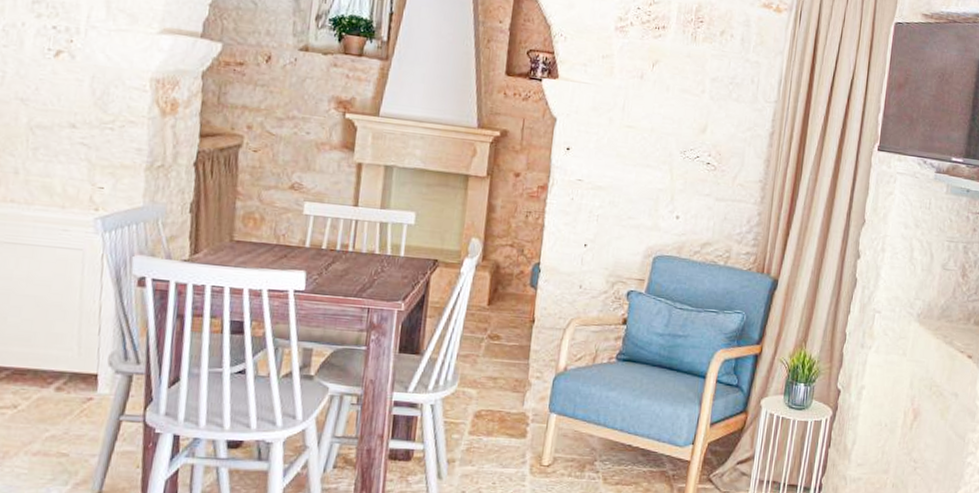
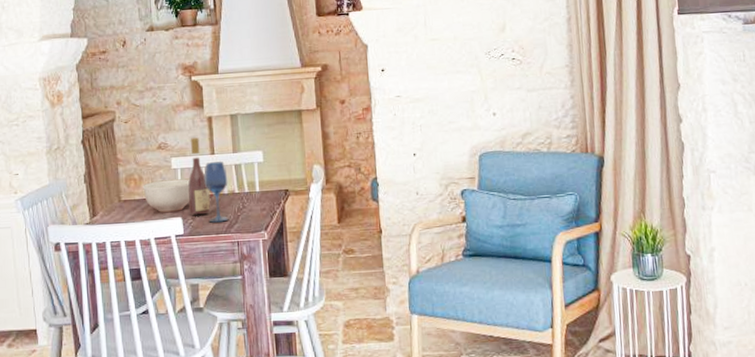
bowl: none [263,224,323,264] -> present [143,178,190,212]
wine bottle: none [316,183,345,272] -> present [187,137,210,215]
wineglass: none [337,214,370,284] -> present [204,161,229,223]

